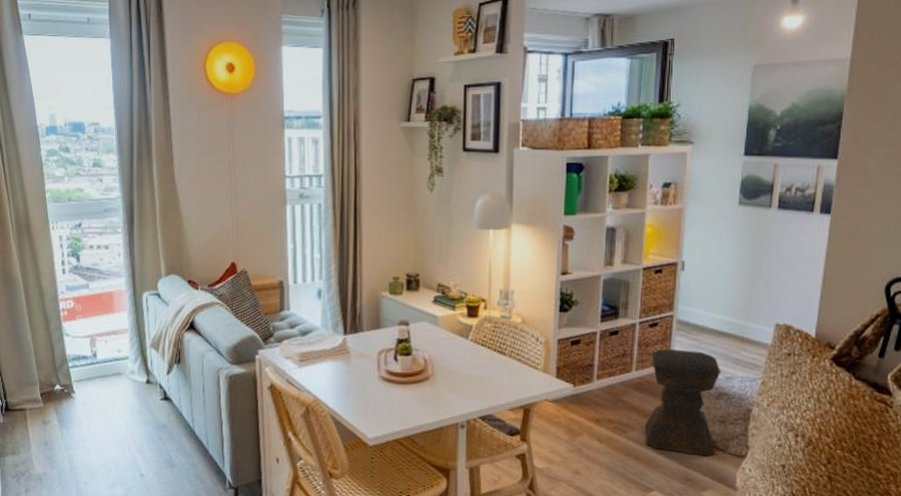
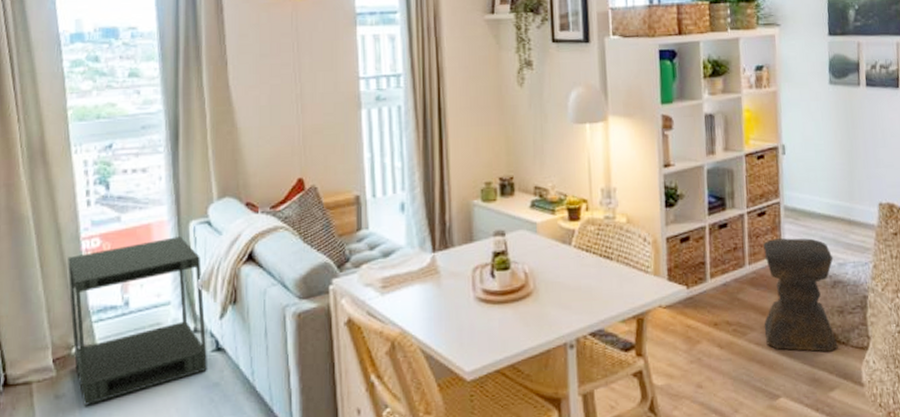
side table: none [49,304,158,432] -> present [68,236,208,406]

